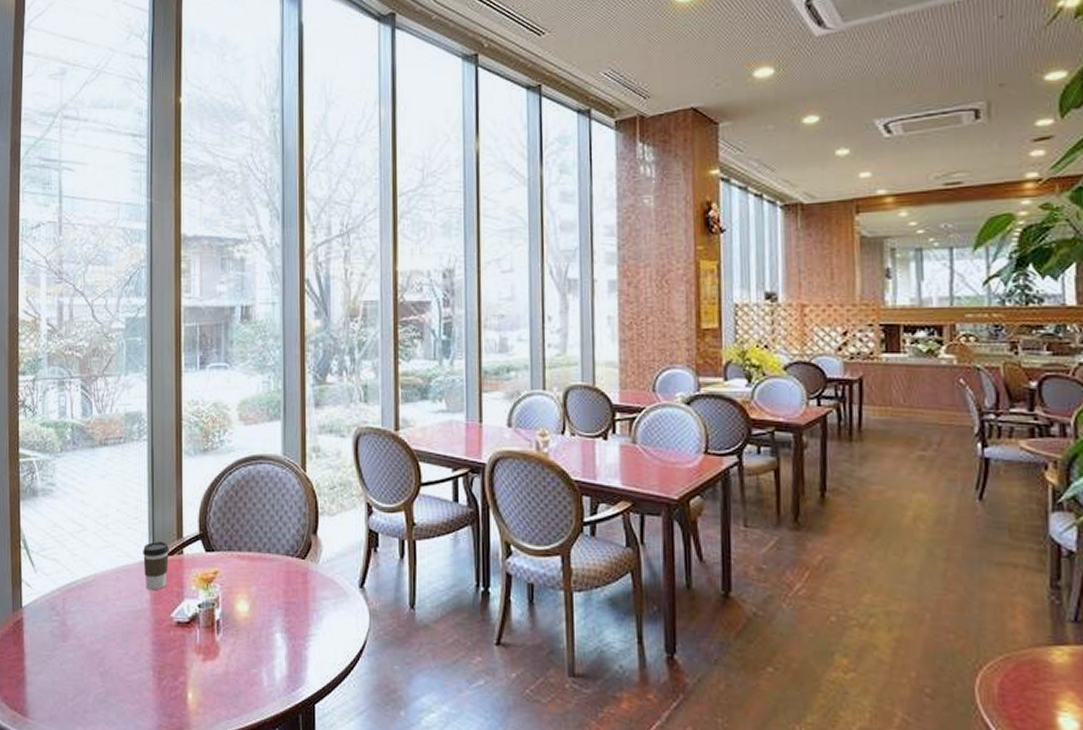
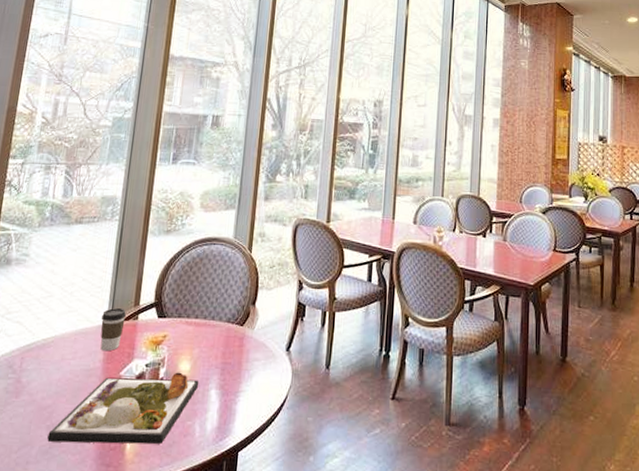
dinner plate: none [102,613,261,694] -> present [47,372,199,444]

